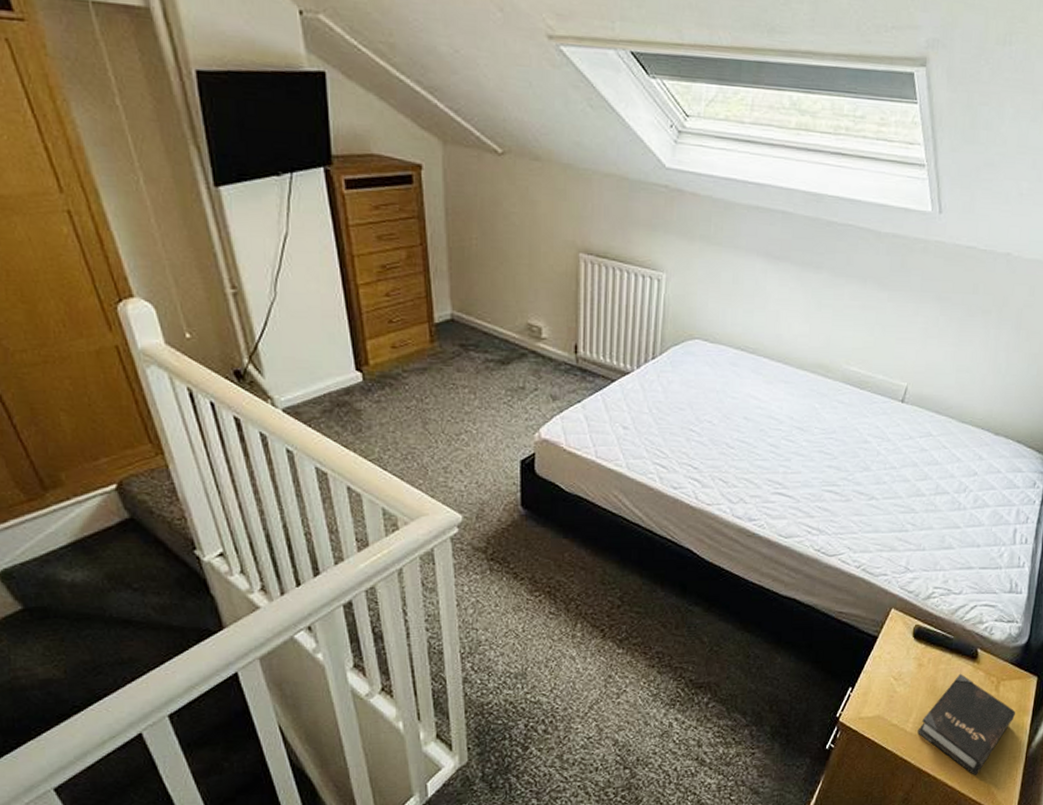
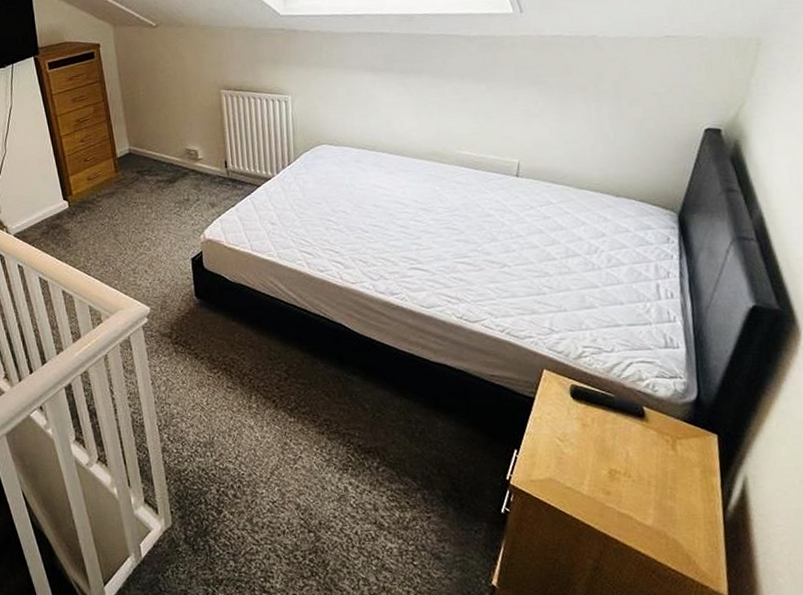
hardback book: present [917,673,1015,775] -> none [595,432,701,542]

